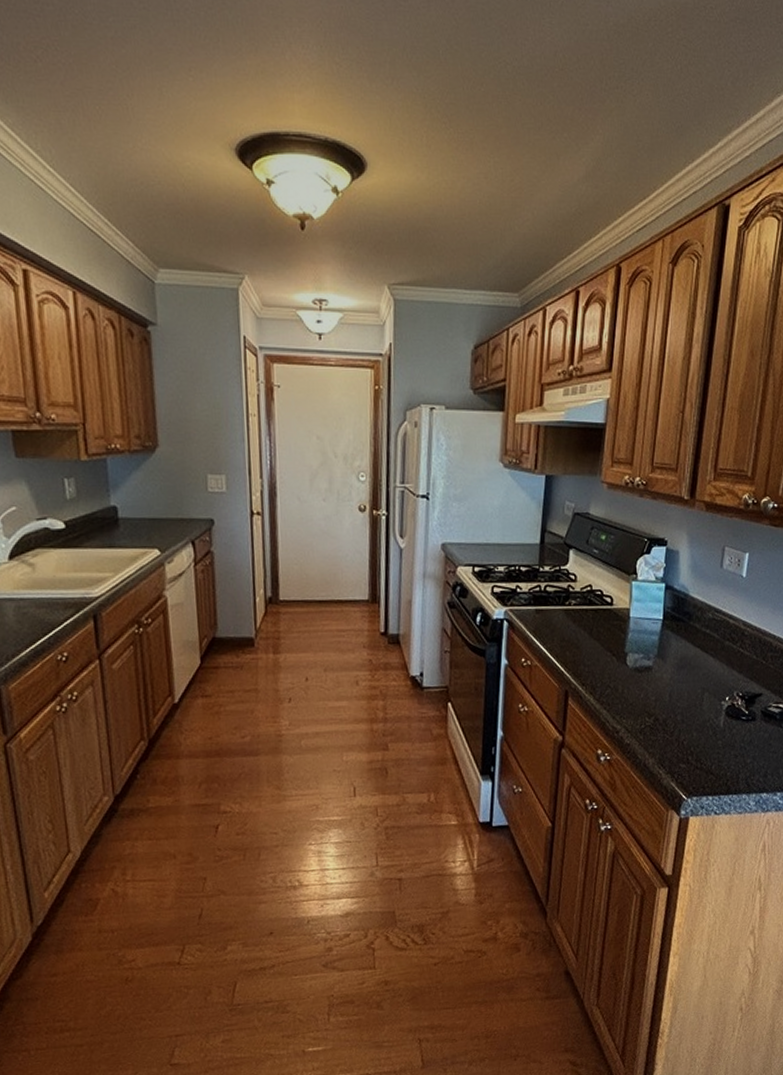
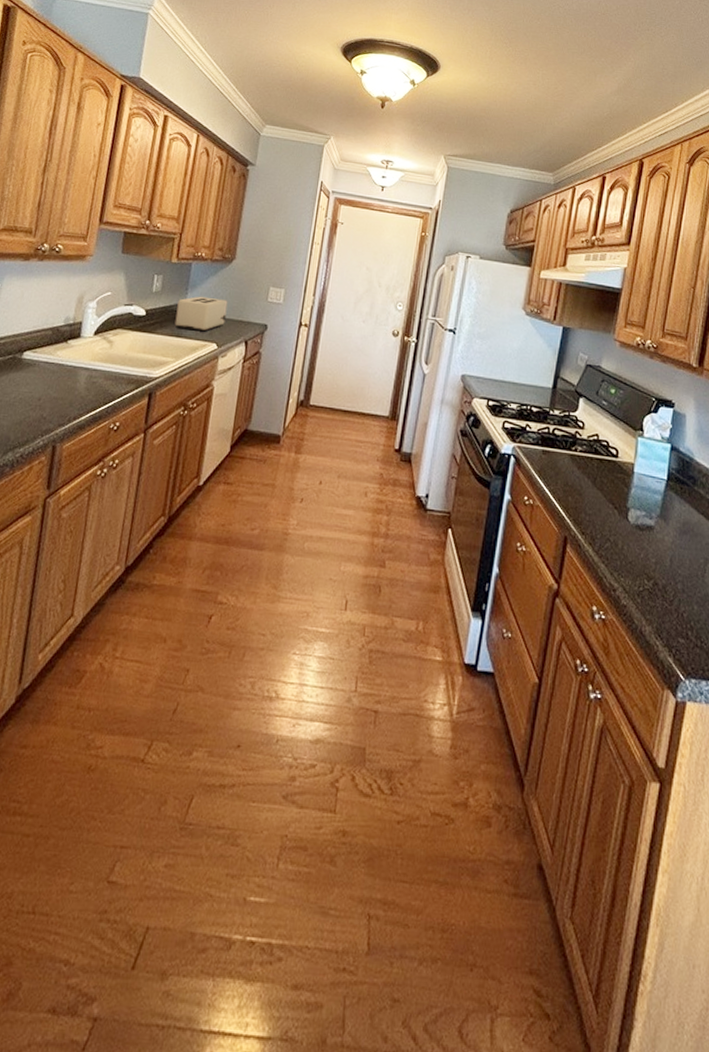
toaster: none [100,496,163,538] -> present [174,296,228,332]

